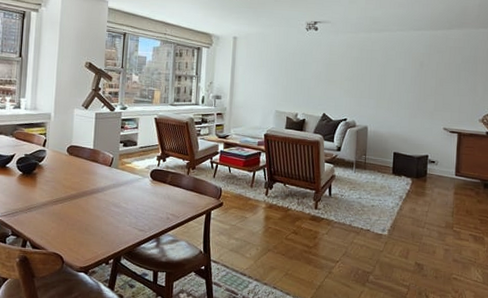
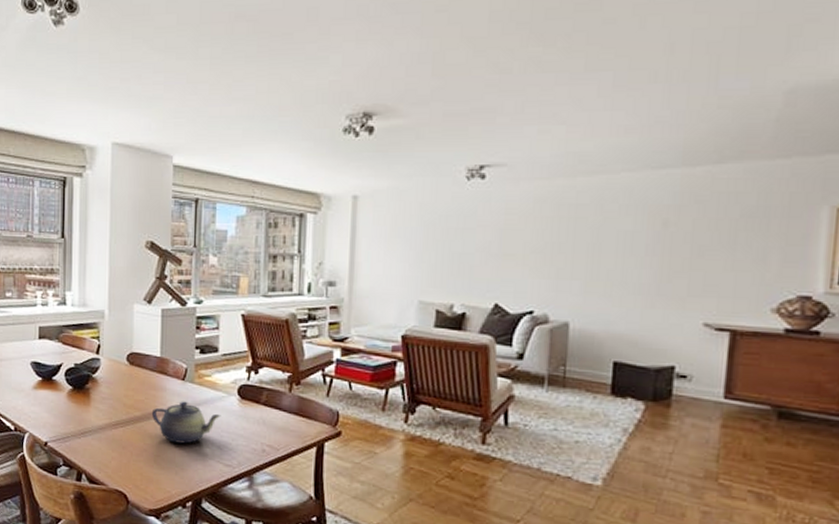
teapot: none [84,182,138,215] -> present [151,401,221,444]

